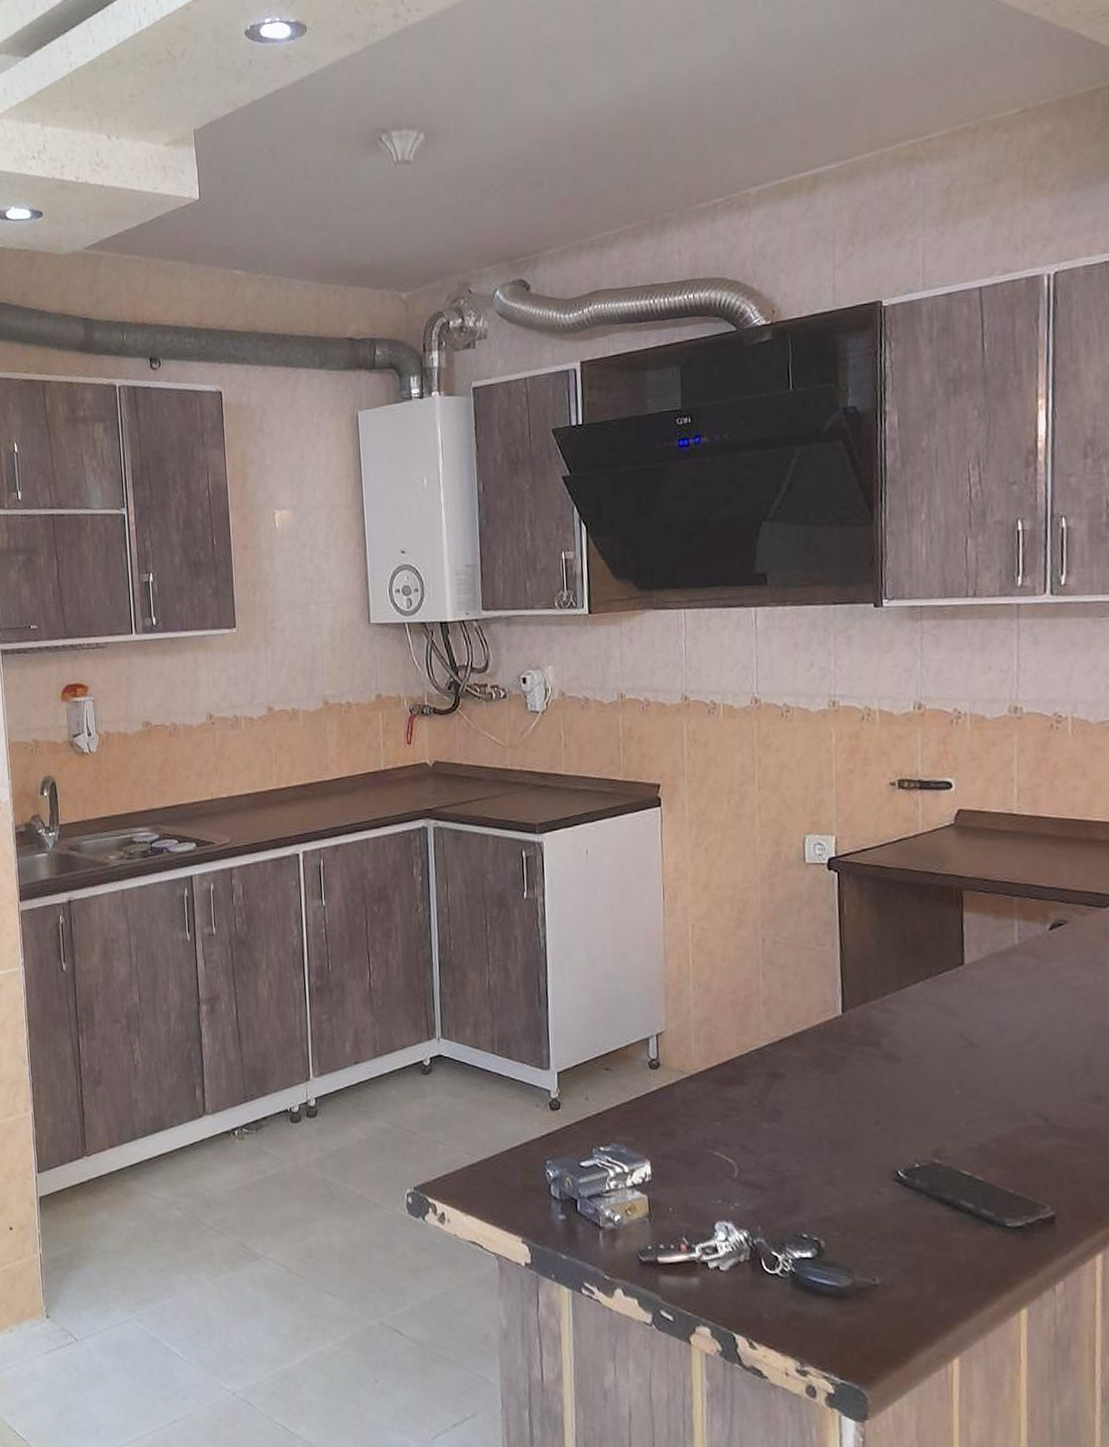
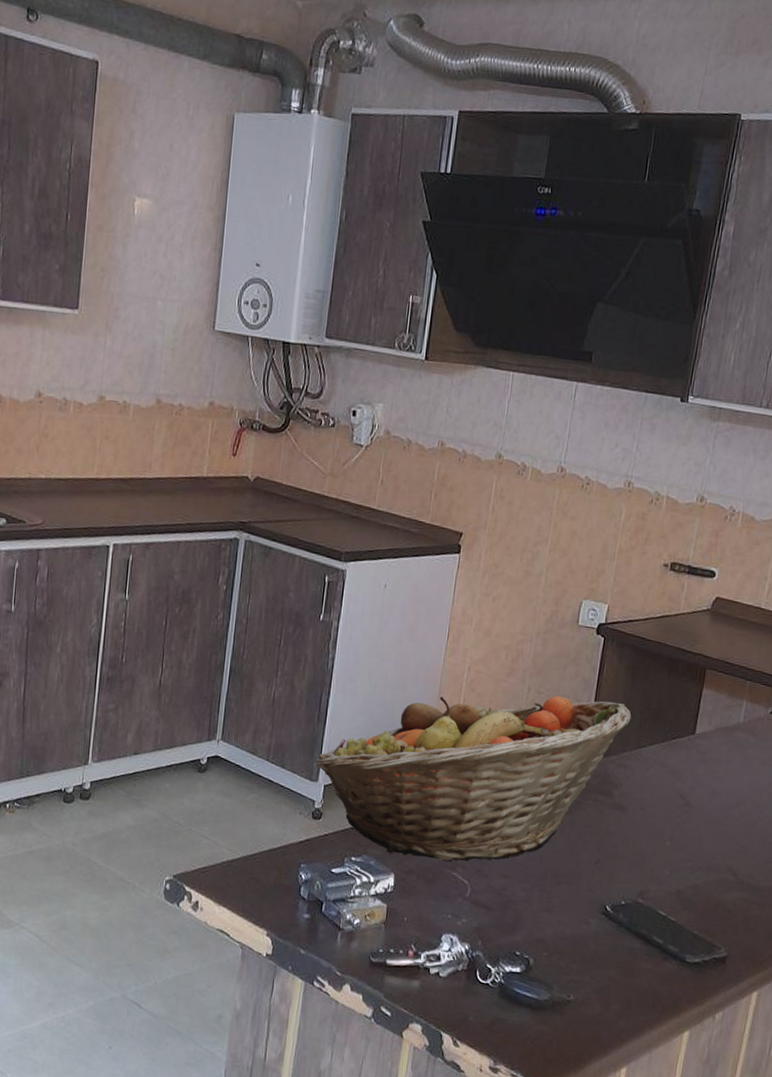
fruit basket: none [544,941,886,1139] -> present [315,695,632,861]

